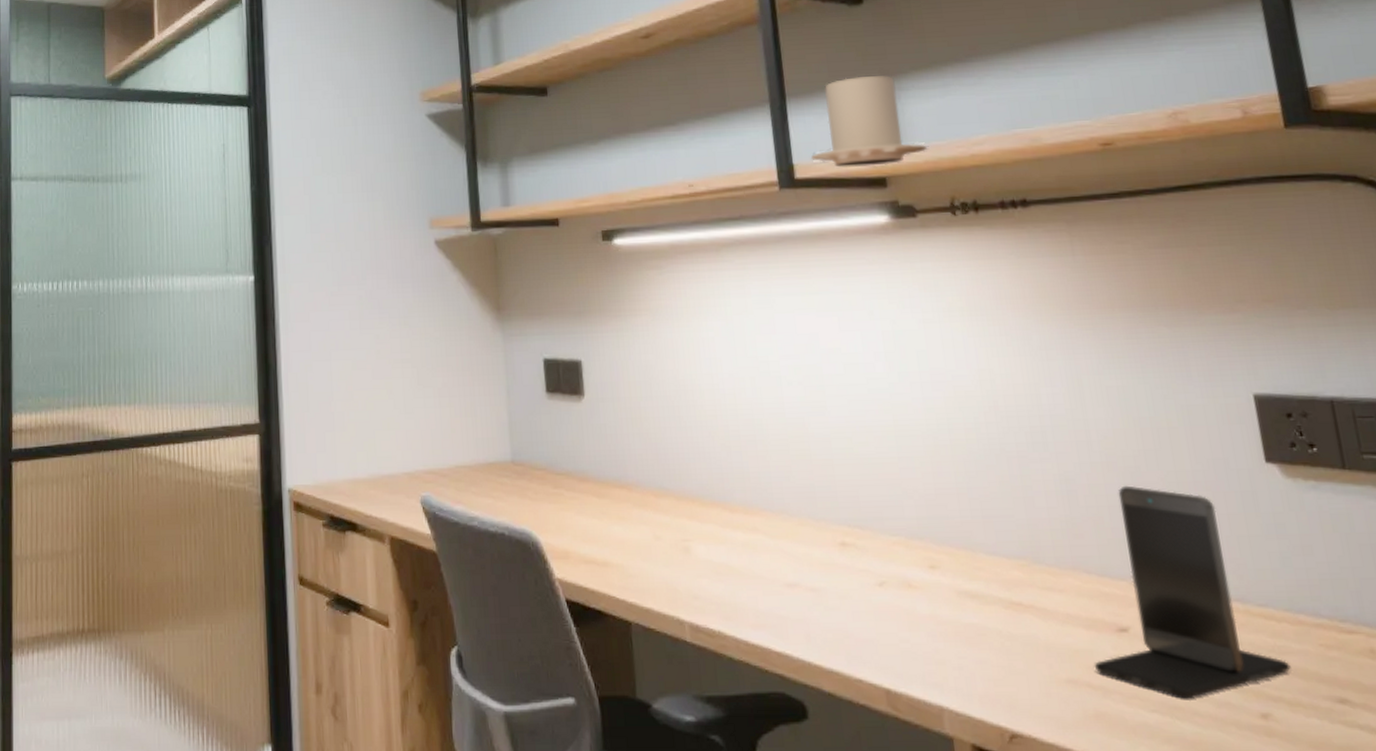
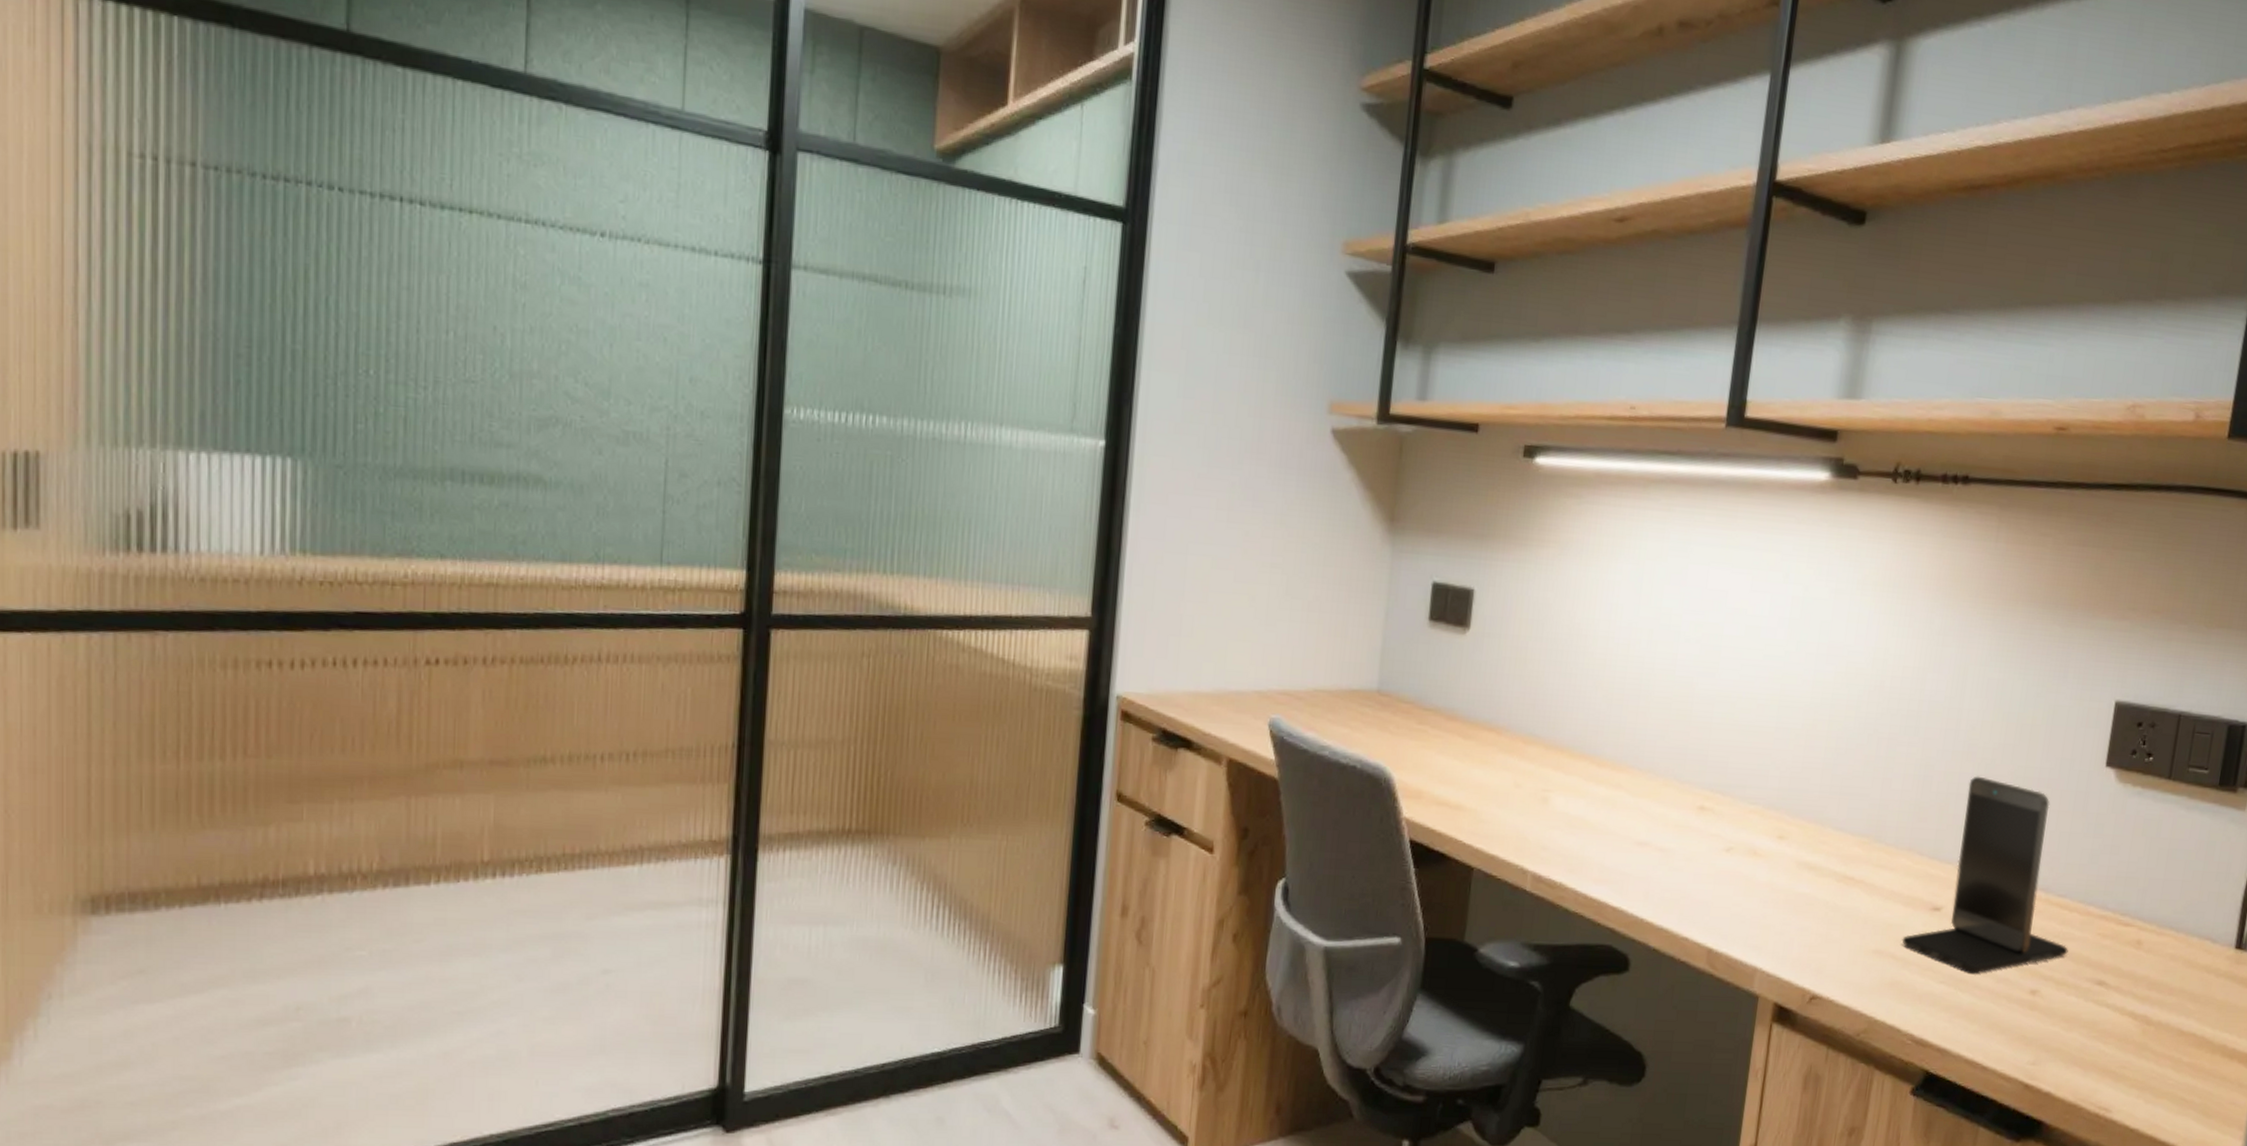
candle: present [811,76,927,167] -> none [1767,310,1887,417]

